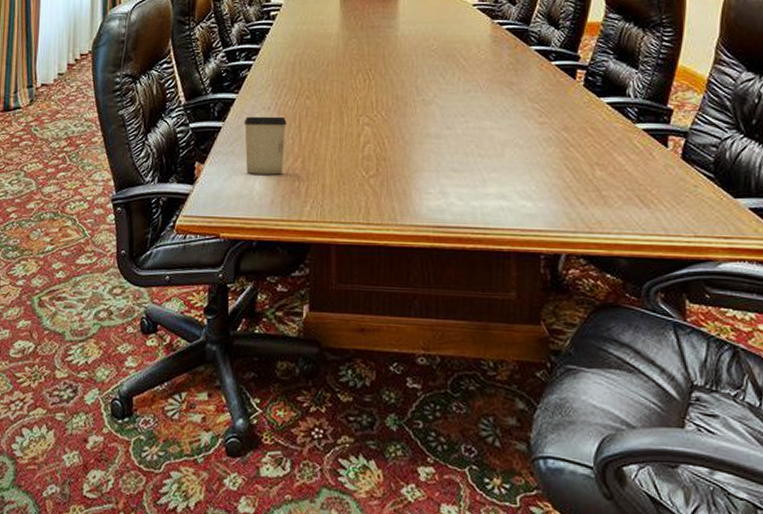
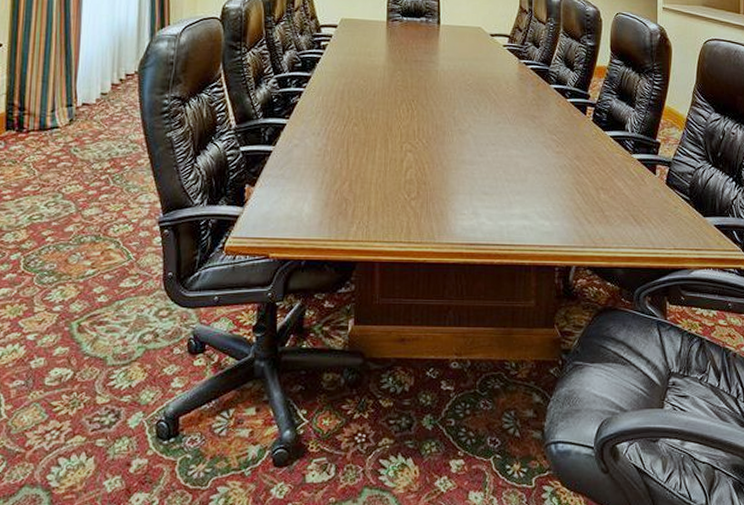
cup: present [243,116,287,175] -> none [293,141,335,197]

